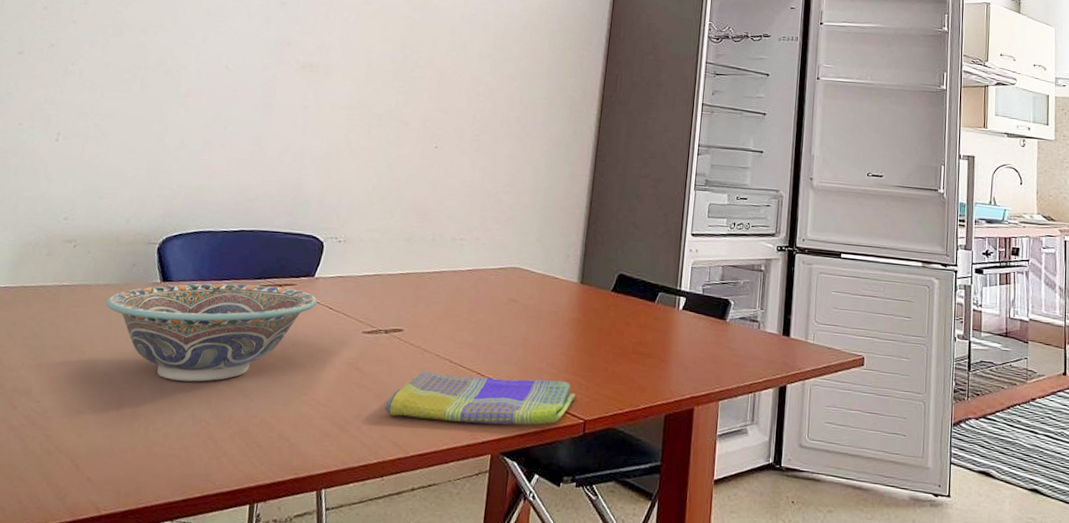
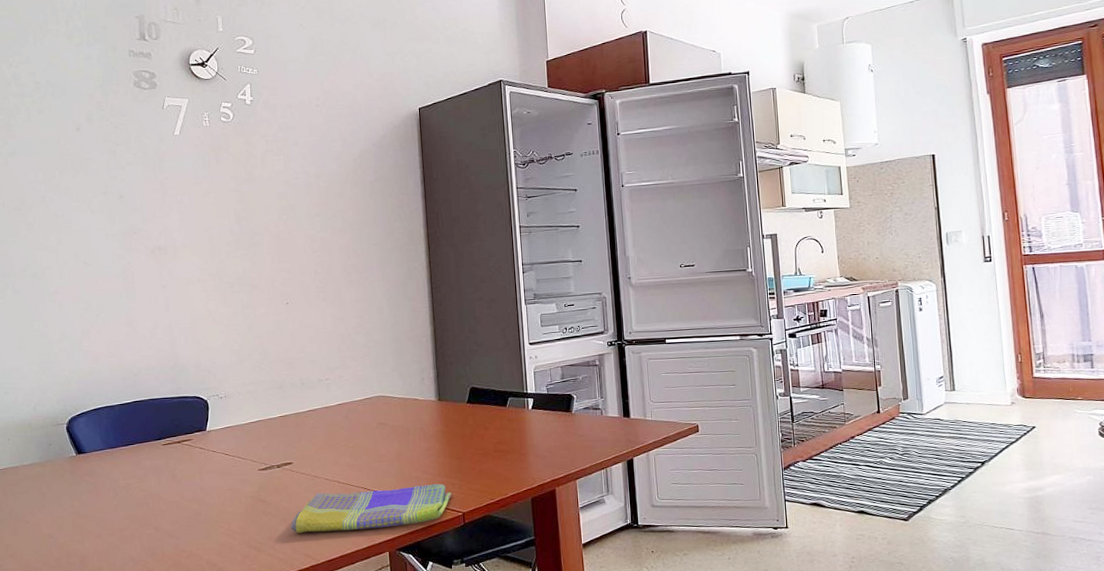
decorative bowl: present [106,283,318,382] -> none [34,443,214,533]

